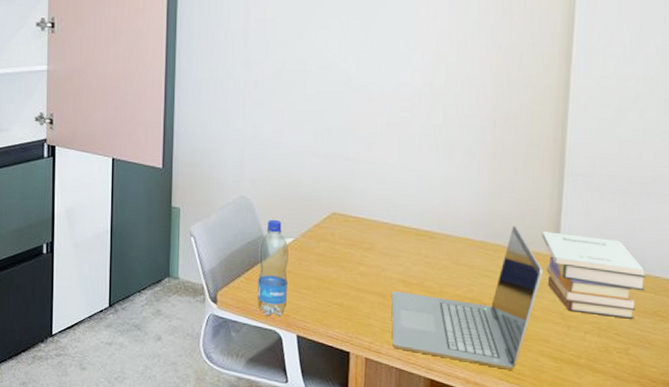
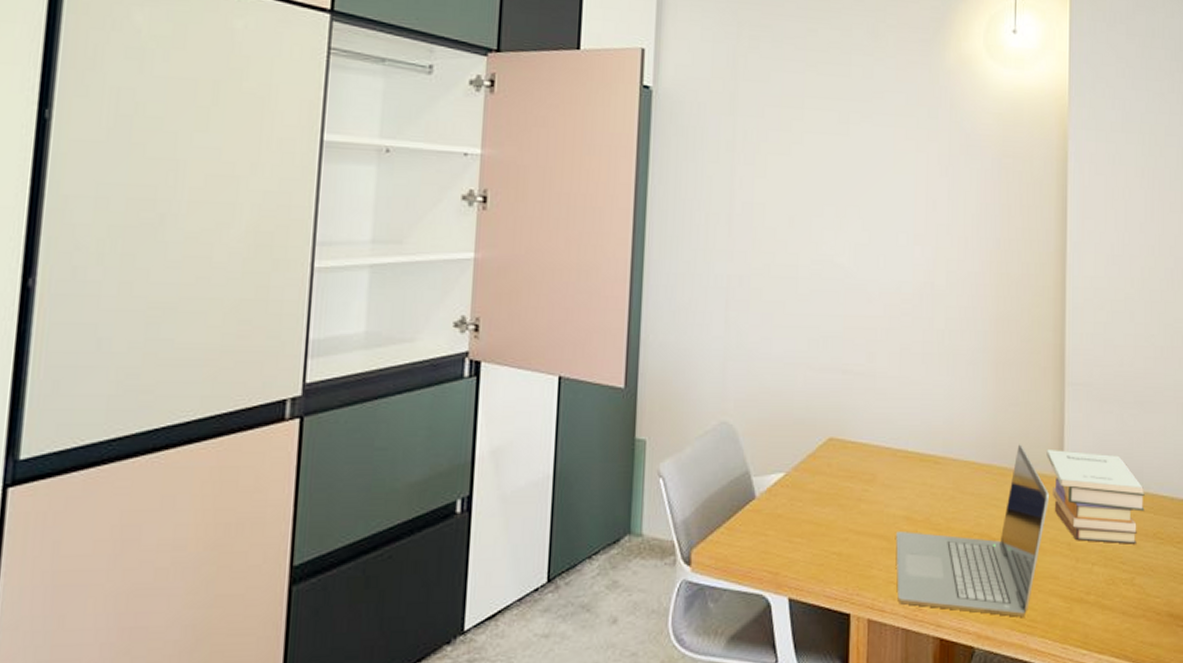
bottle: present [257,219,289,316] -> none [741,449,779,577]

